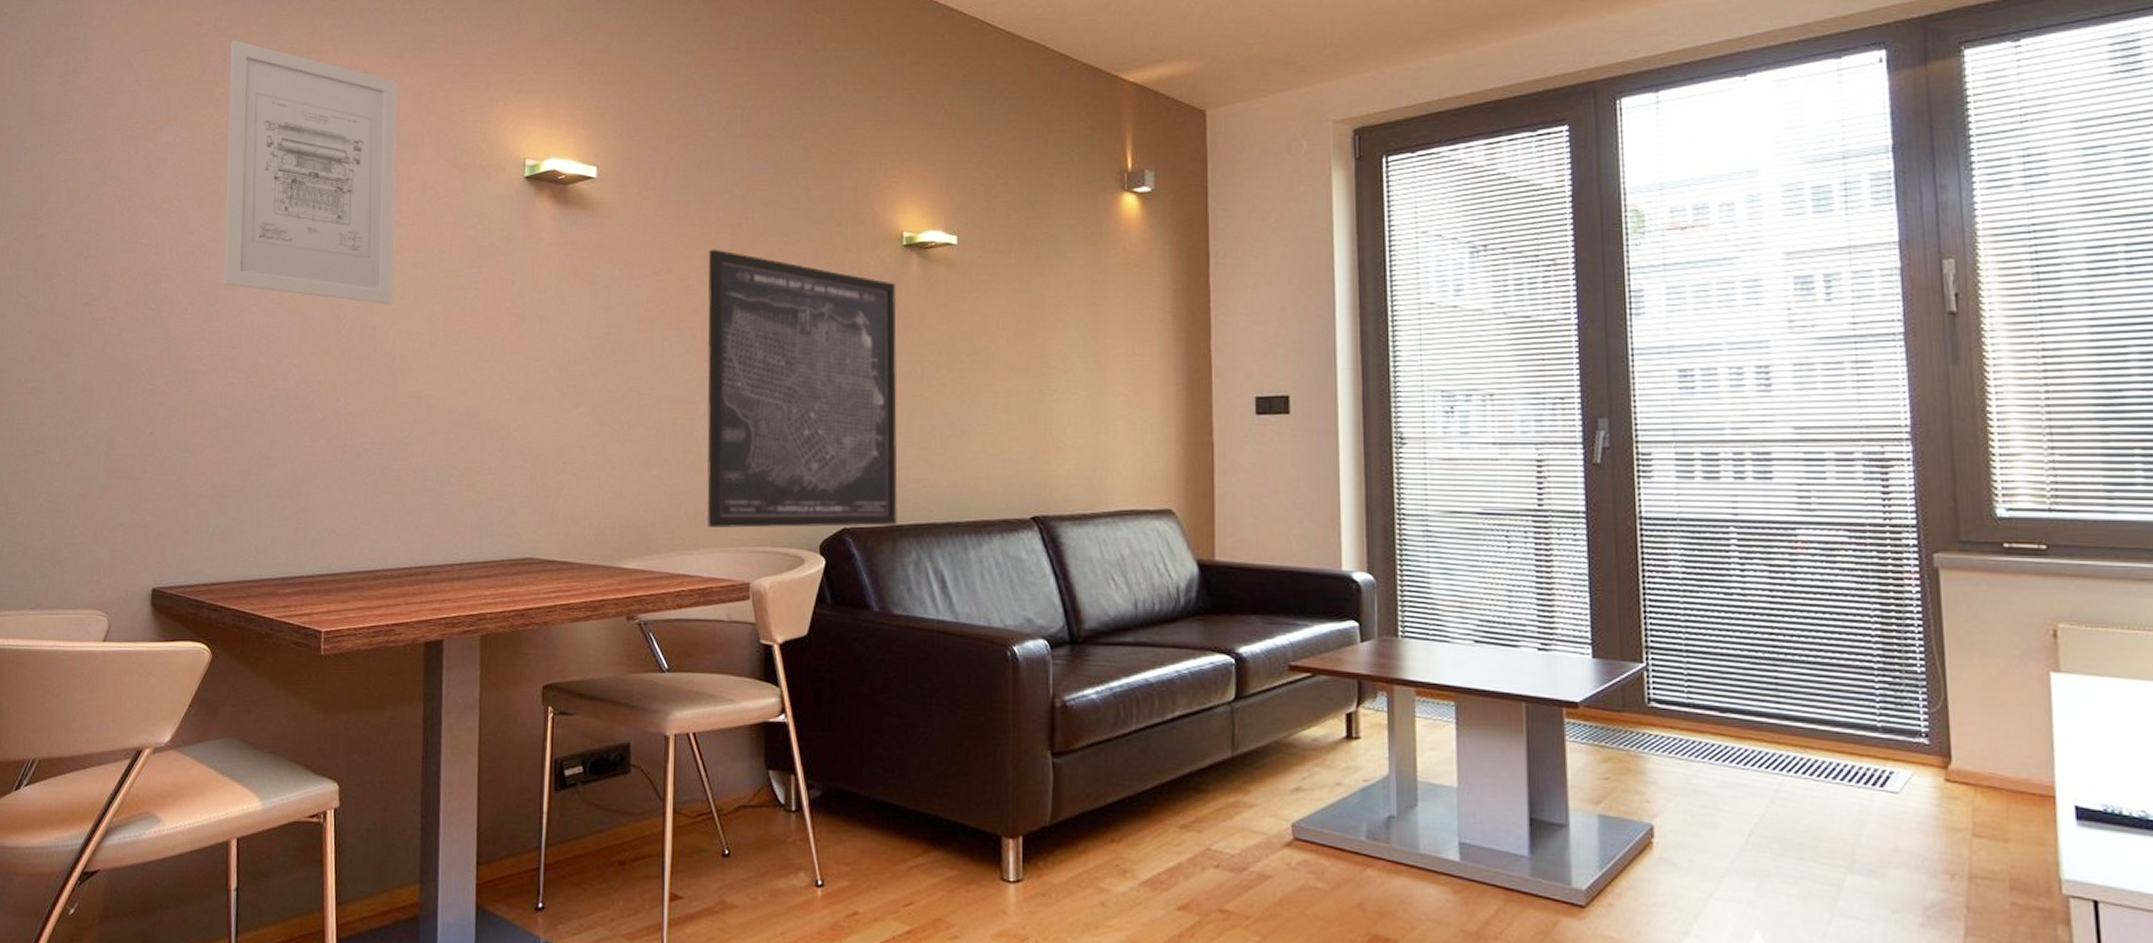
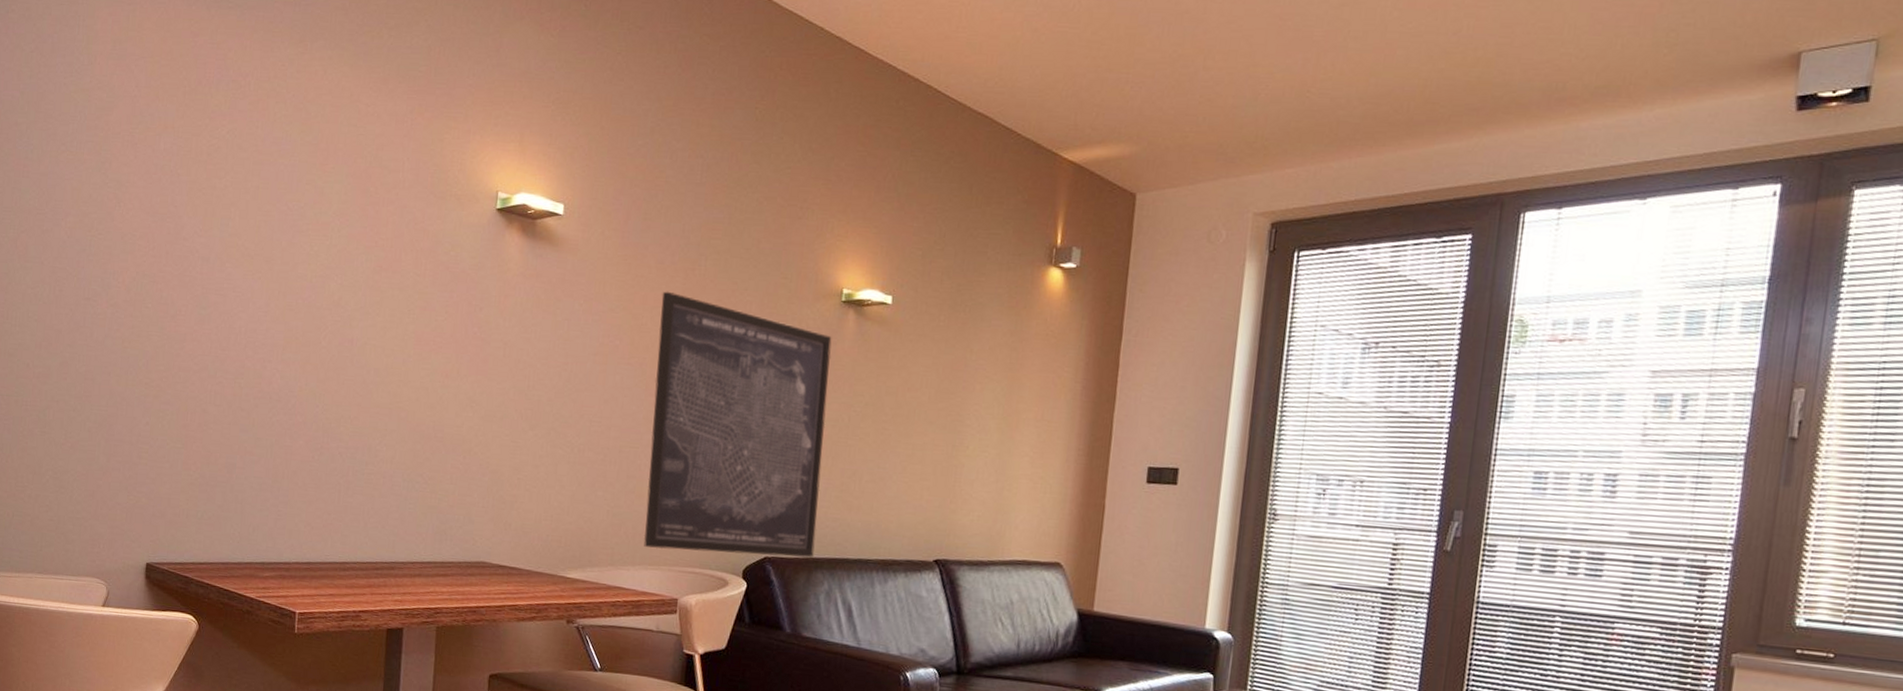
wall art: present [223,40,397,305] -> none [215,53,381,321]

